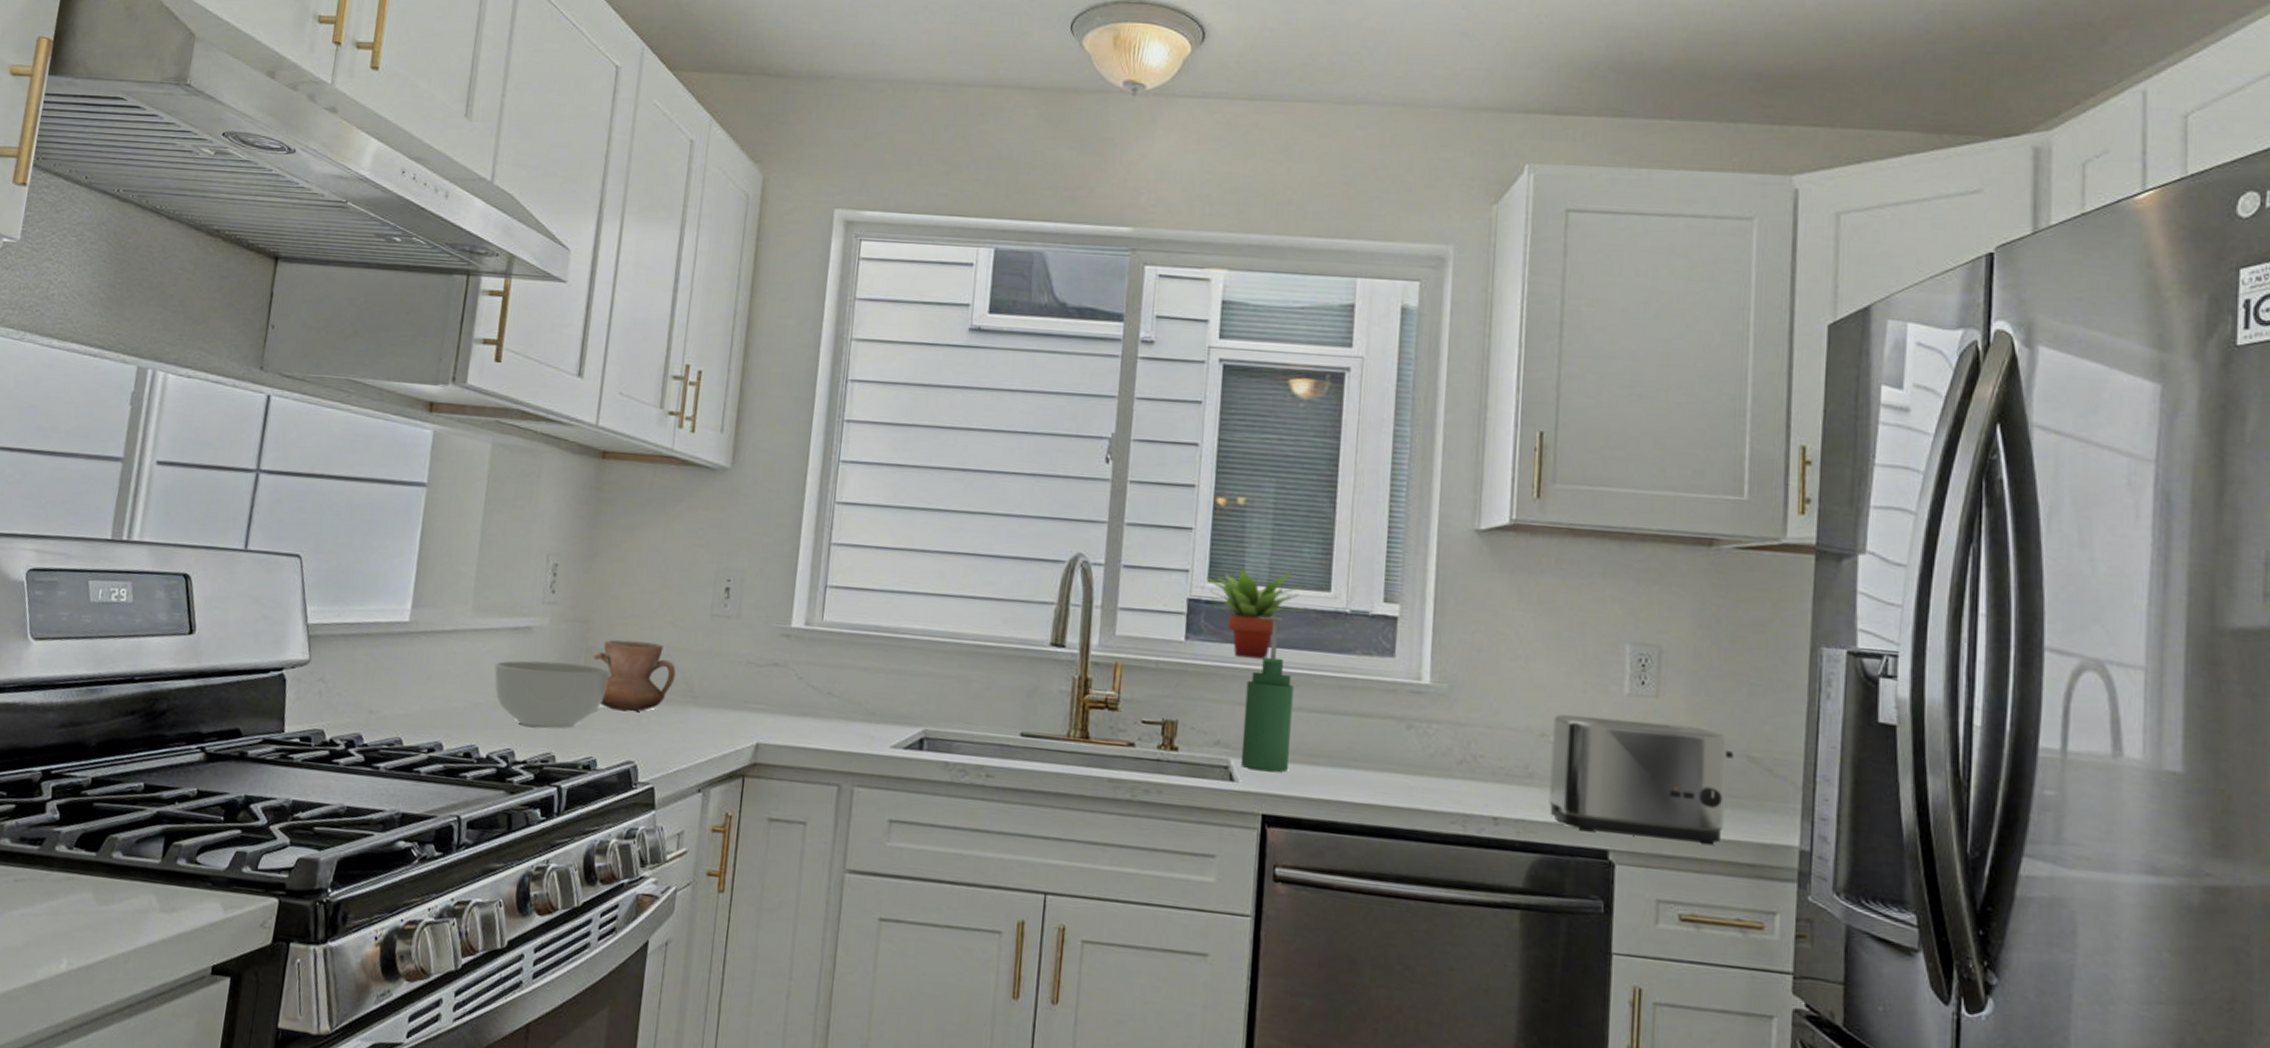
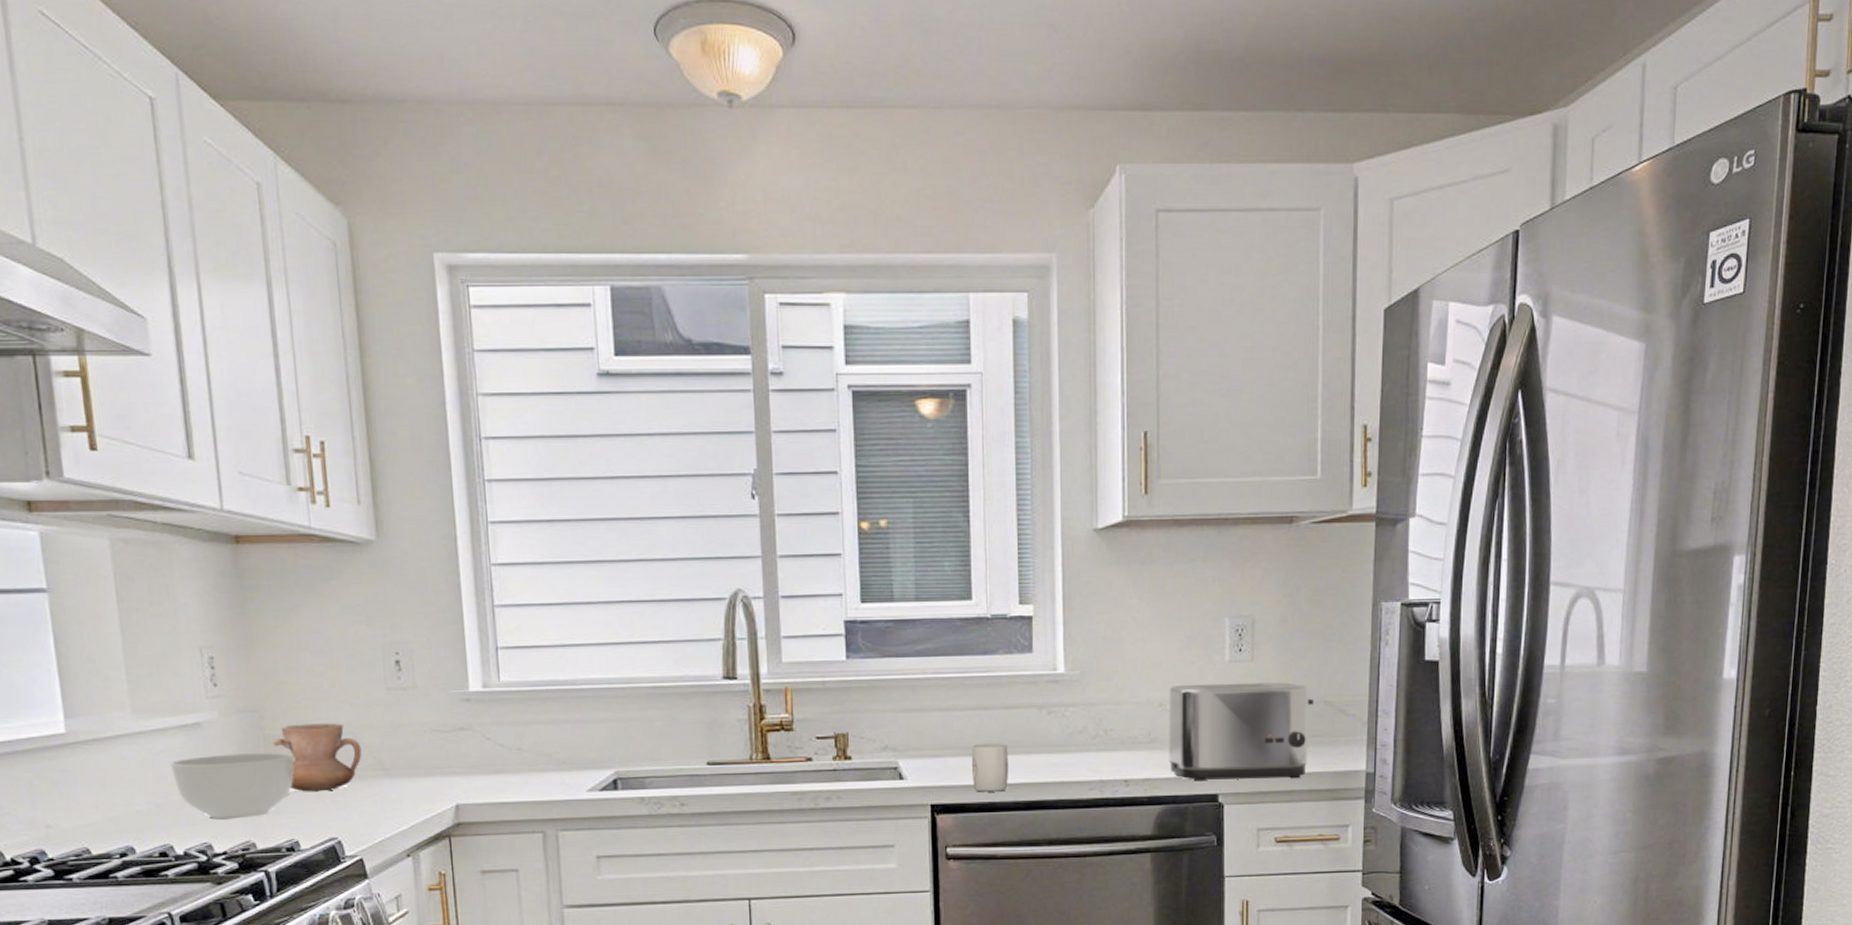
succulent plant: present [1207,568,1306,659] -> none [860,584,952,669]
soap dispenser: present [1240,615,1294,772] -> none [906,629,949,767]
mug: none [1312,752,1357,811] -> present [971,743,1008,792]

